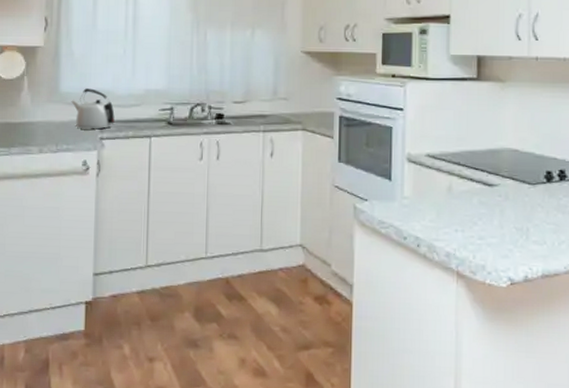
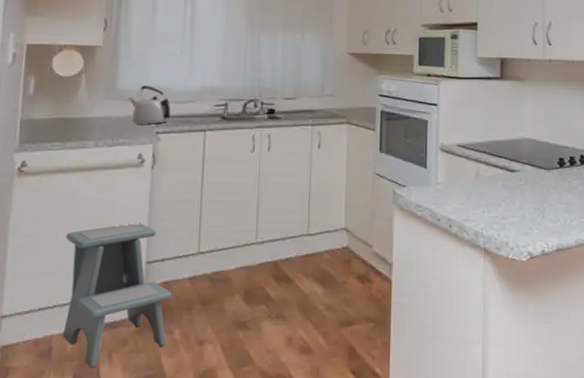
step stool: none [13,232,120,380] -> present [62,222,171,368]

